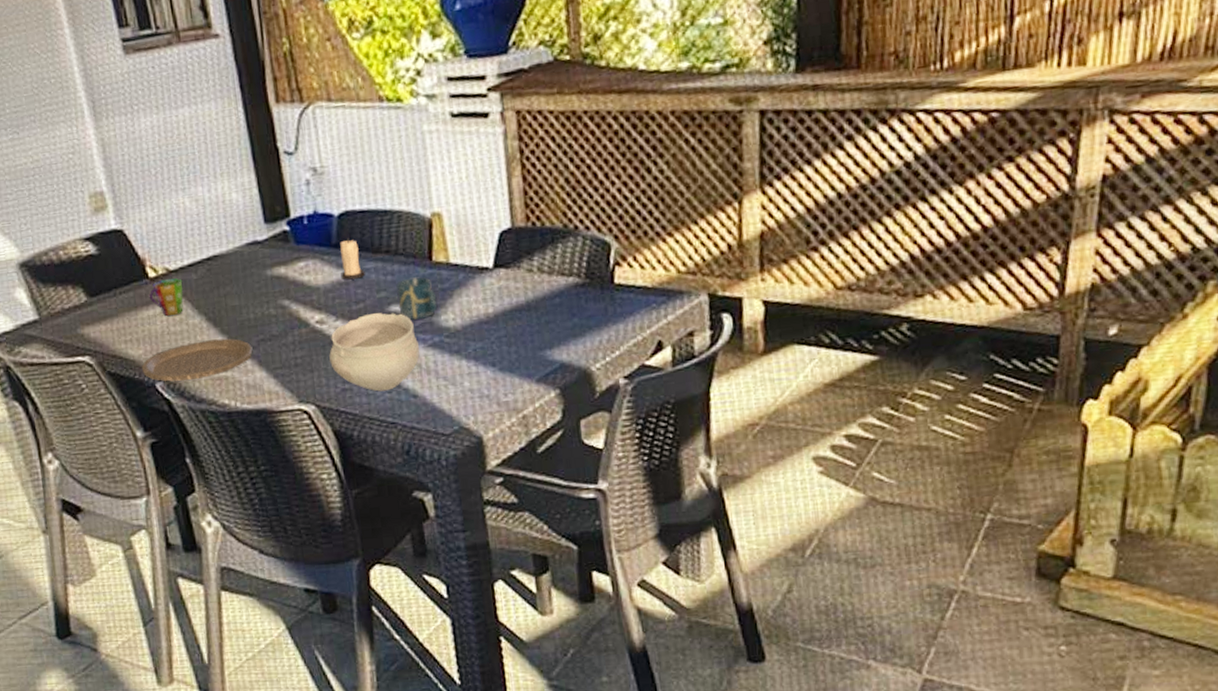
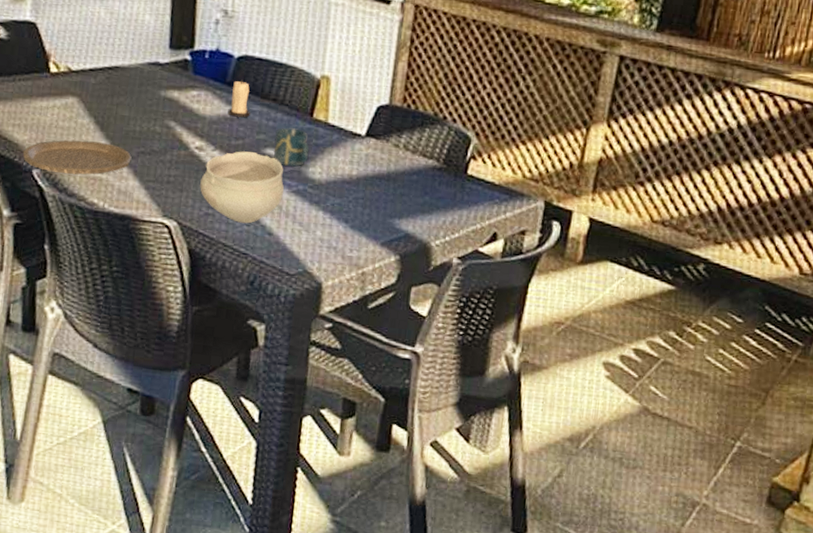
cup: present [148,278,184,317] -> none [45,77,81,112]

